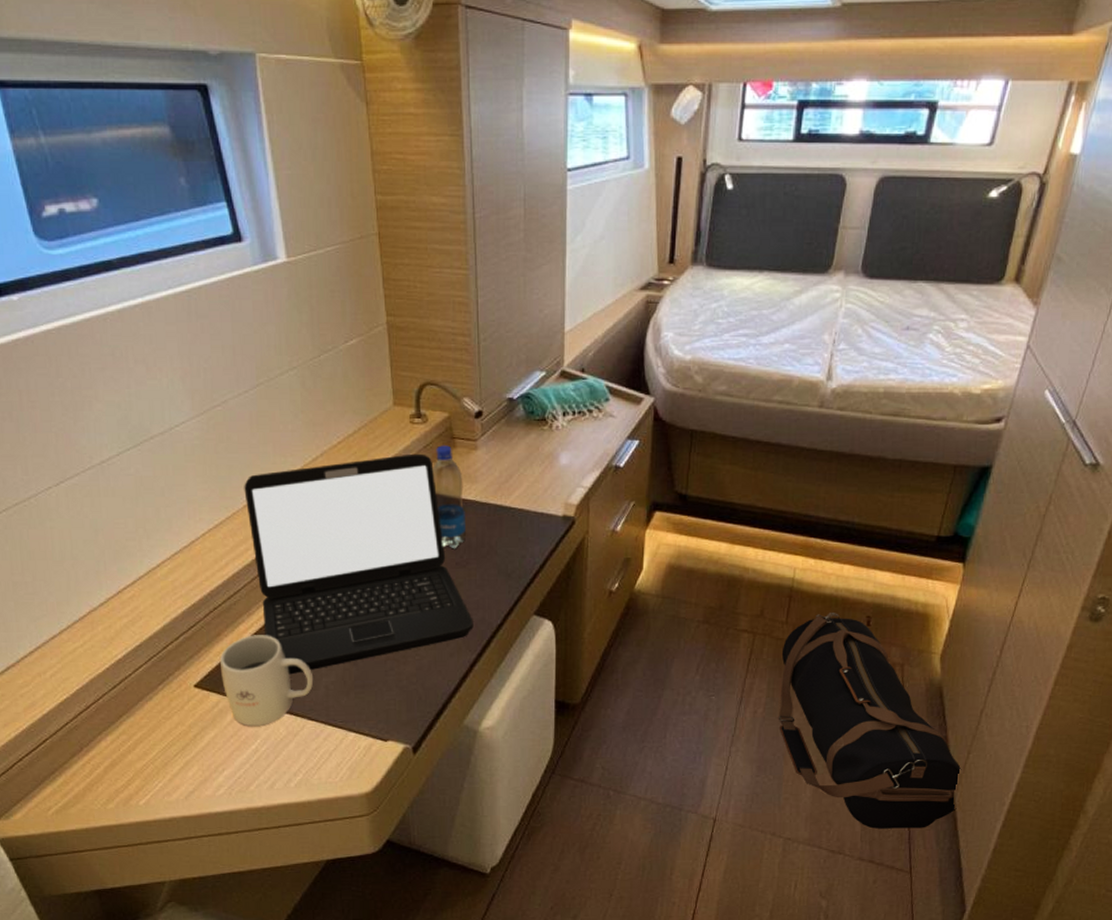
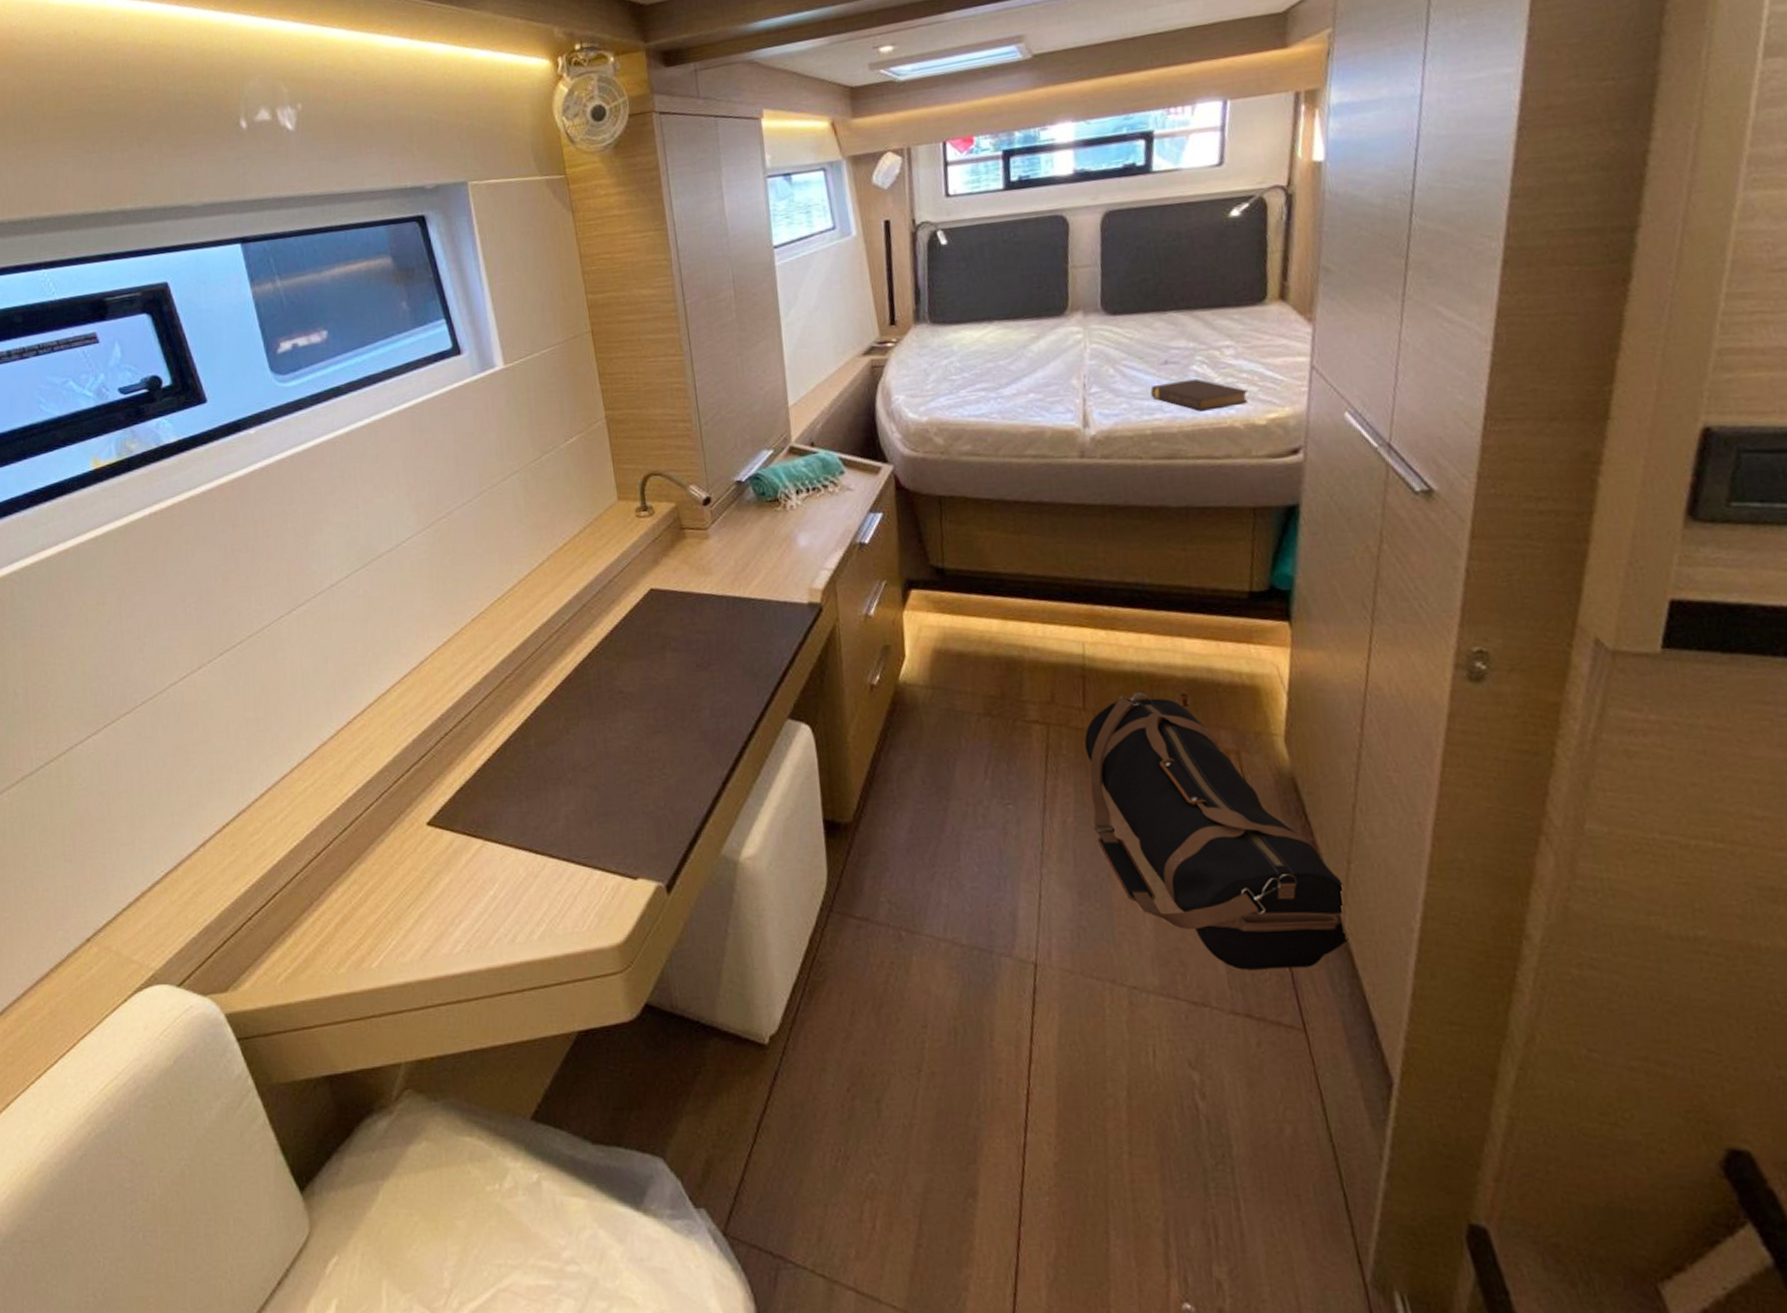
mug: present [220,635,314,727] -> none [453,760,553,869]
laptop: present [244,453,474,675] -> none [471,548,722,805]
bottle: present [432,445,467,549] -> none [663,537,706,650]
book: none [890,346,972,376] -> present [1150,378,1249,411]

